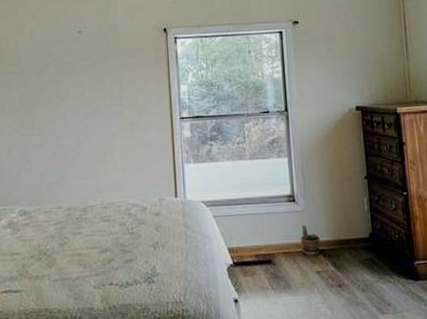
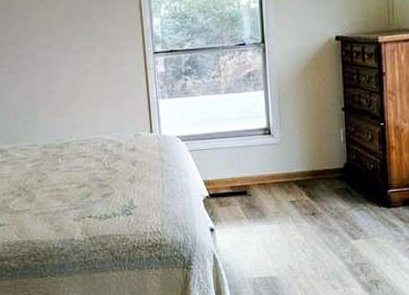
potted plant: present [300,224,321,256] -> none [275,156,296,187]

